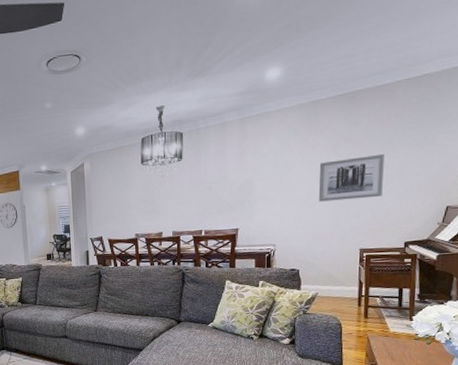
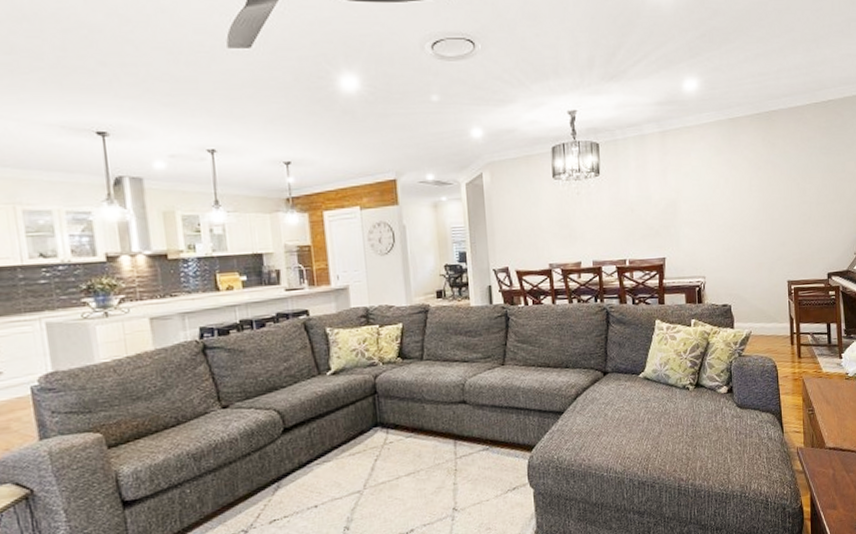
wall art: present [318,153,385,202] -> none [742,178,803,229]

